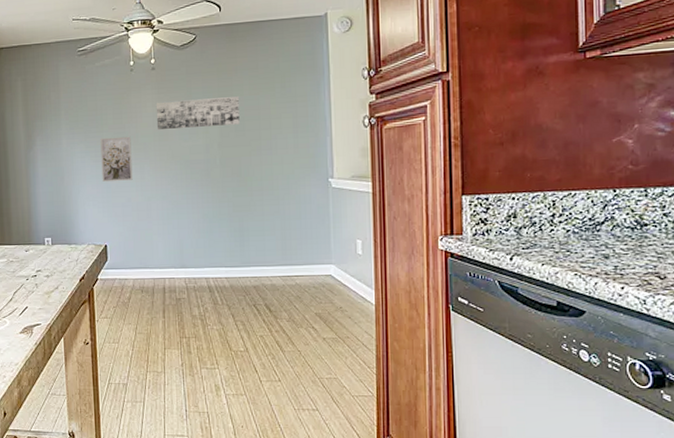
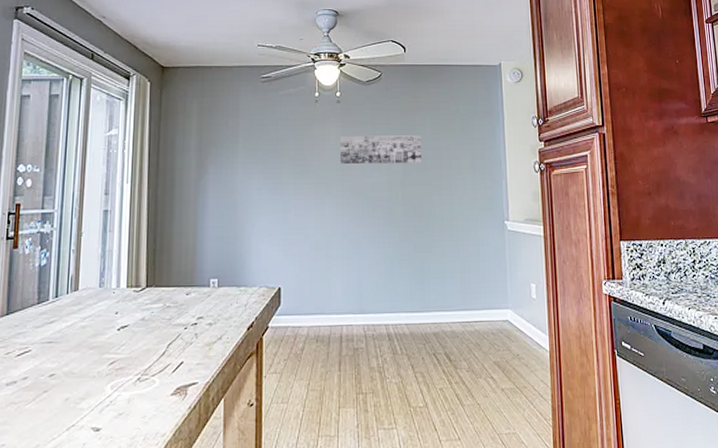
wall art: present [100,136,133,182] -> none [279,169,312,217]

